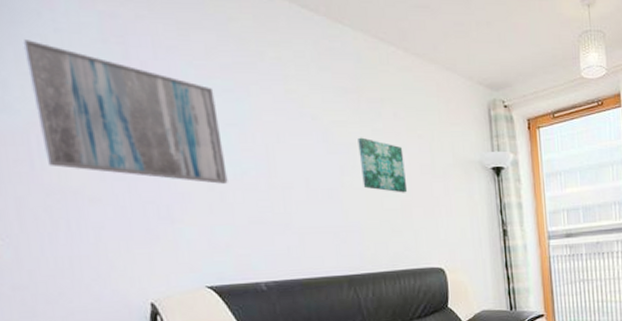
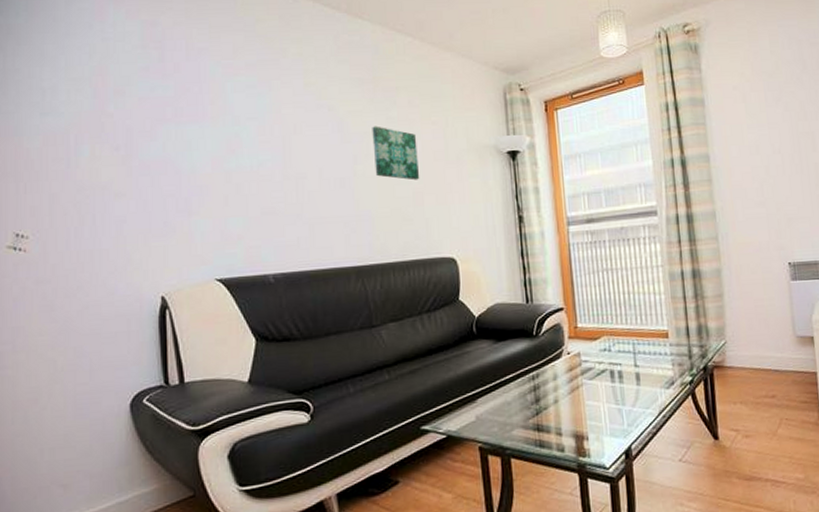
wall art: present [23,40,228,184] -> none [74,49,245,176]

